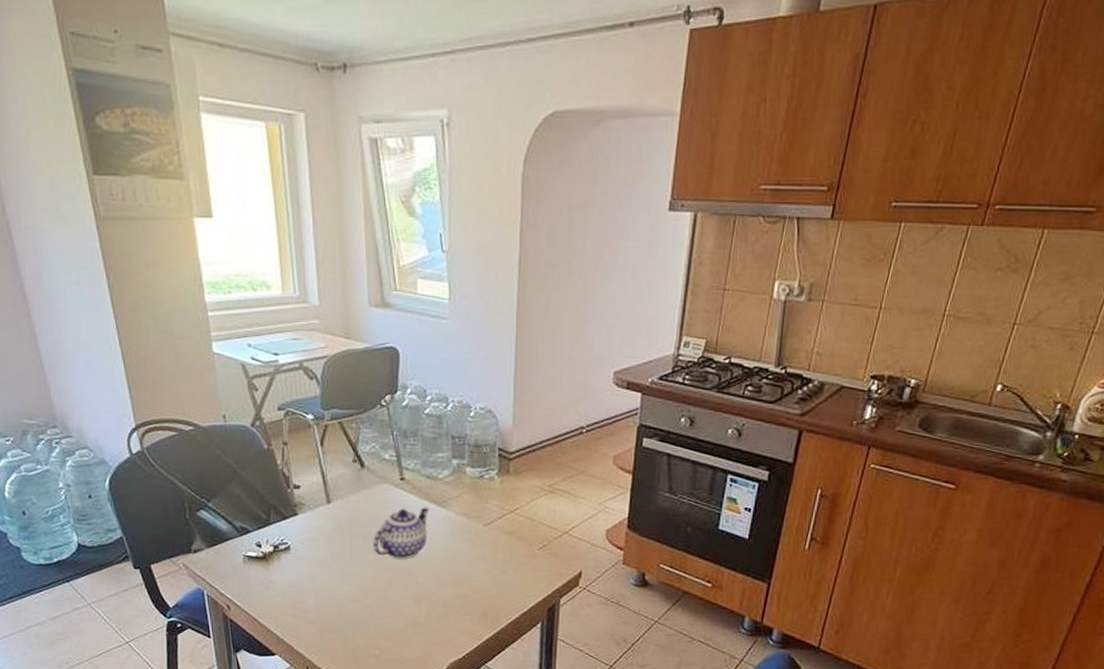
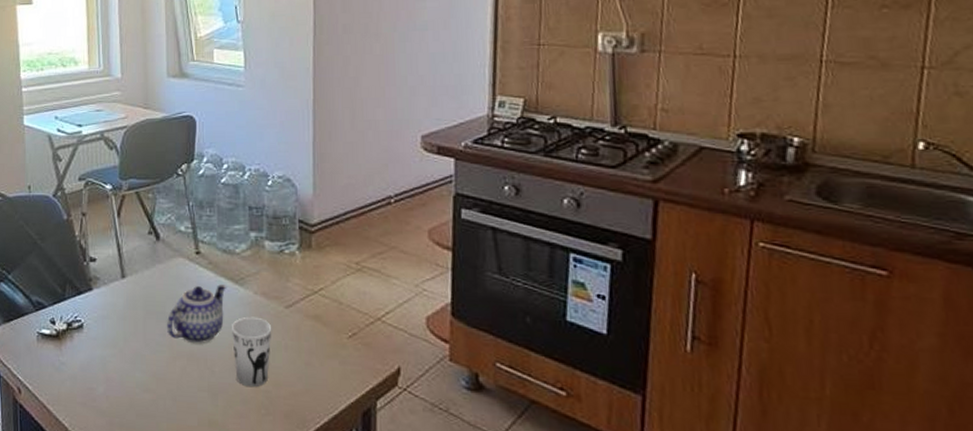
cup: none [435,534,472,594] -> present [232,316,272,388]

